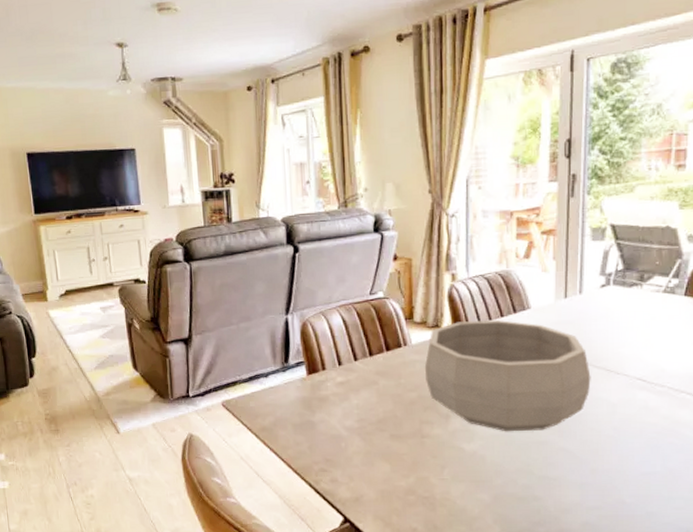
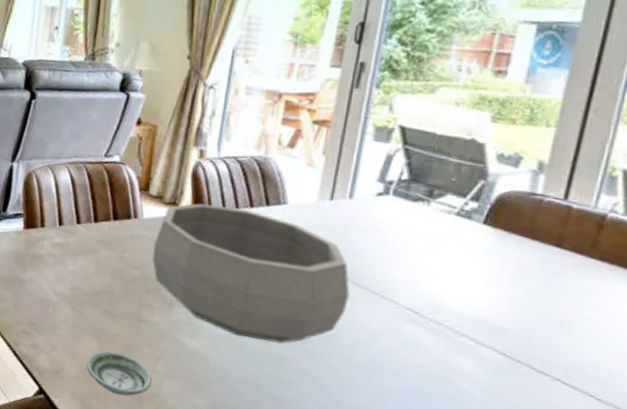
saucer: none [382,470,441,507] -> present [86,350,152,396]

